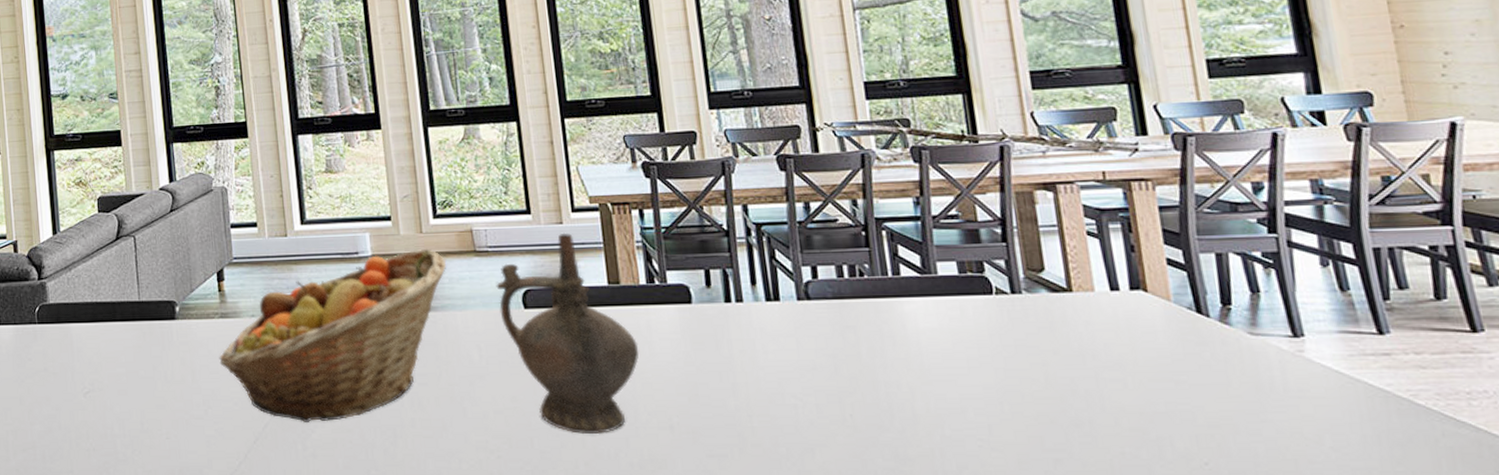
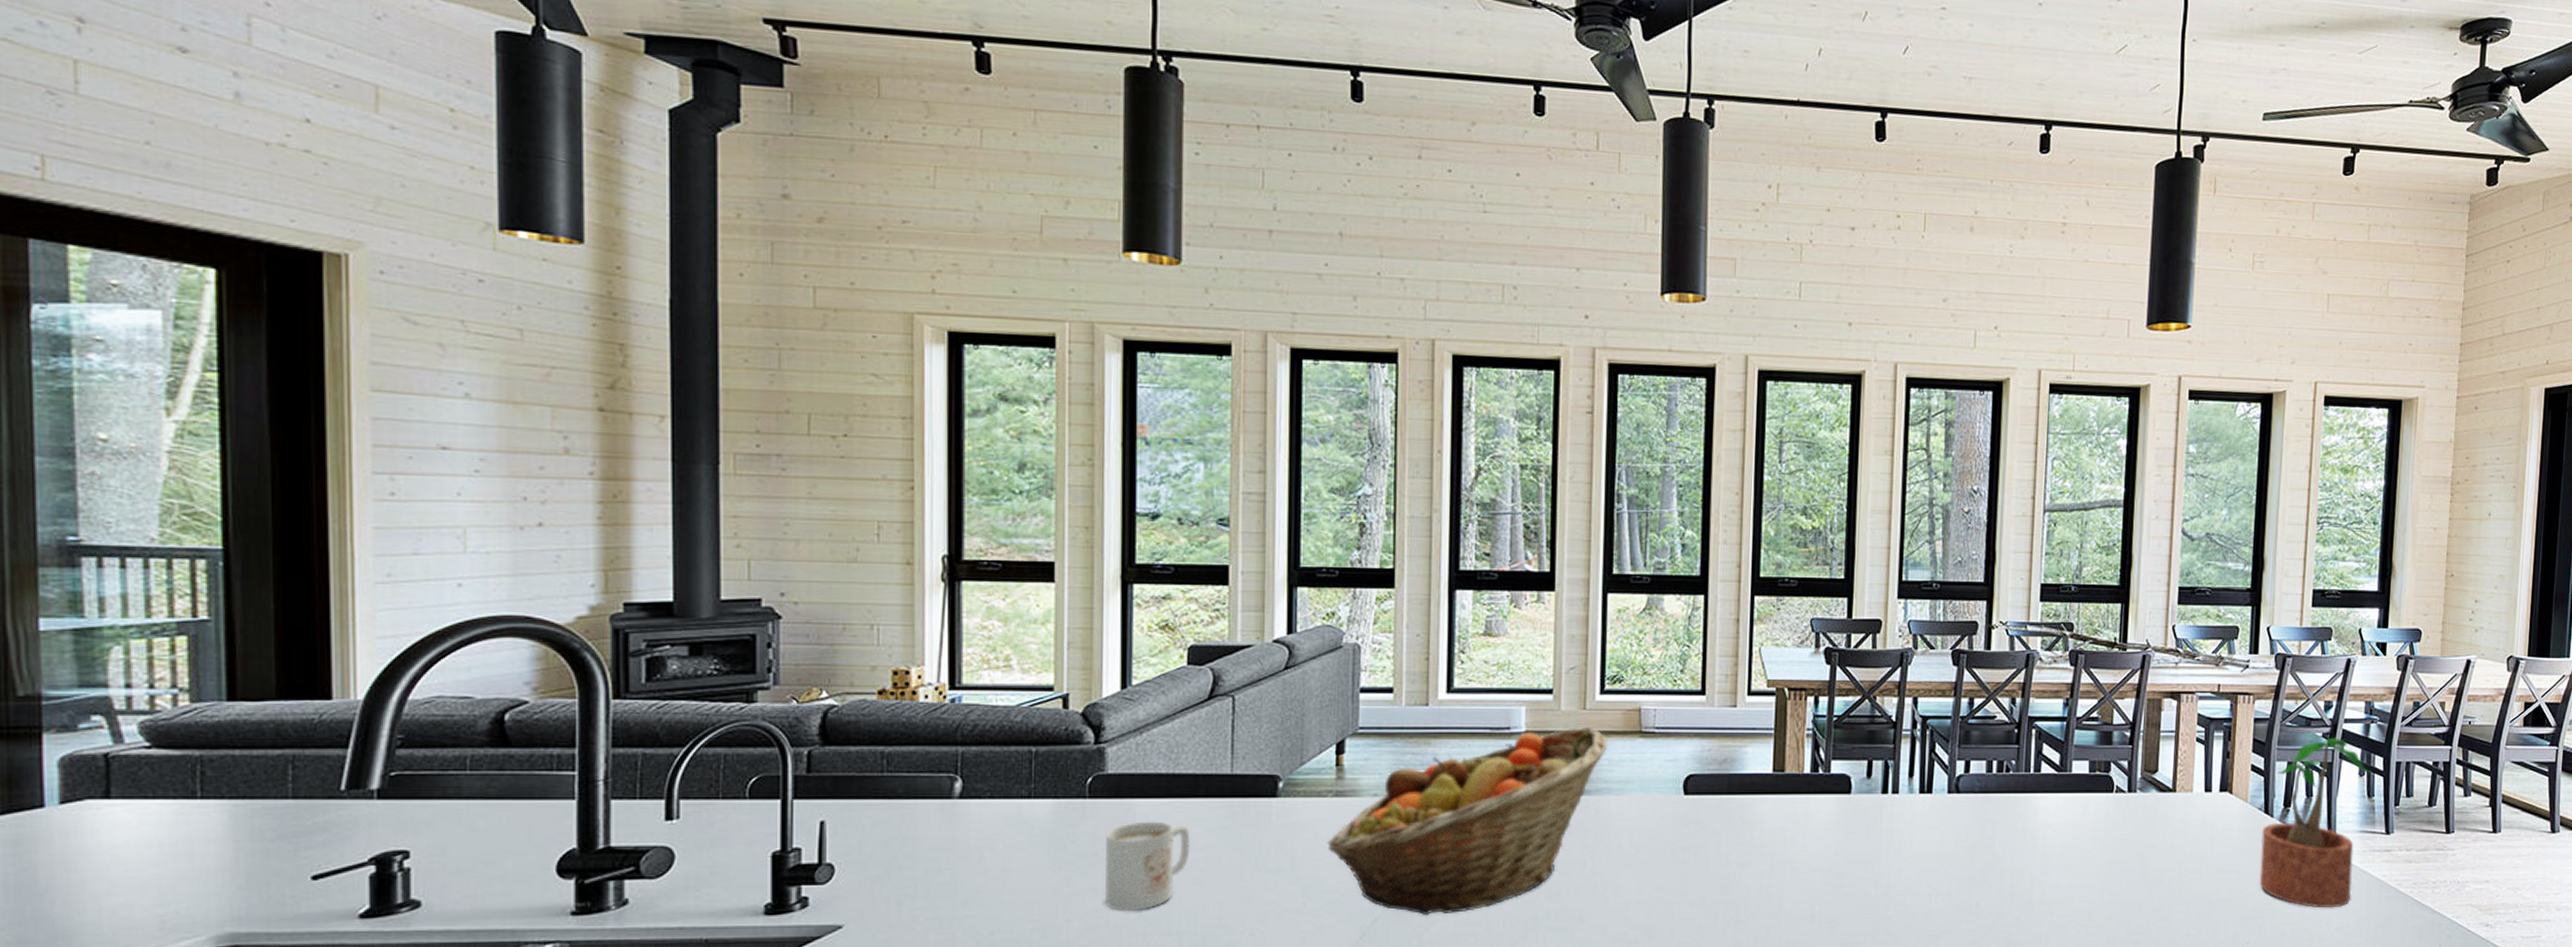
mug: none [53,341,115,418] -> present [1104,821,1191,912]
ceremonial vessel: present [496,232,639,435] -> none [1658,716,1793,925]
potted plant: none [1197,223,1345,424] -> present [2259,737,2371,908]

